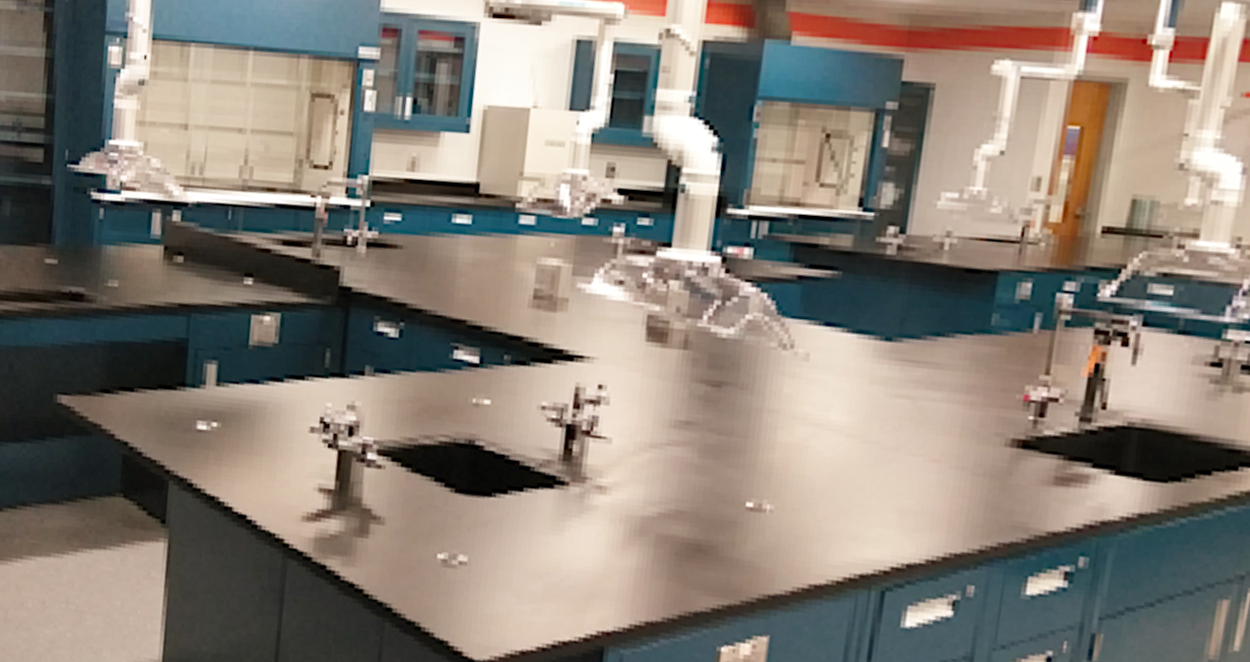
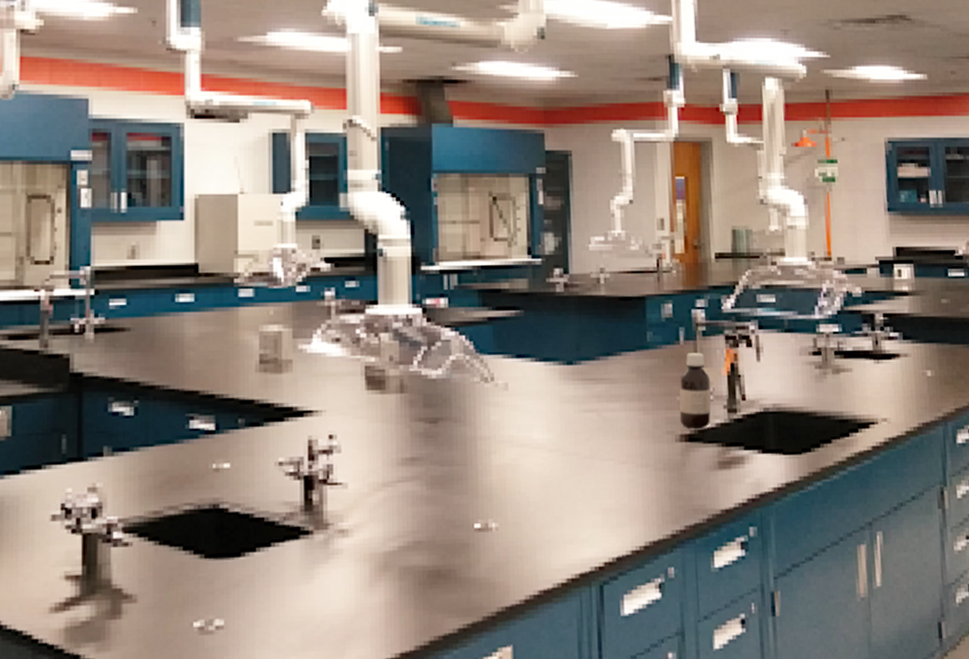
bottle: none [1014,344,1065,436] -> present [679,353,711,429]

